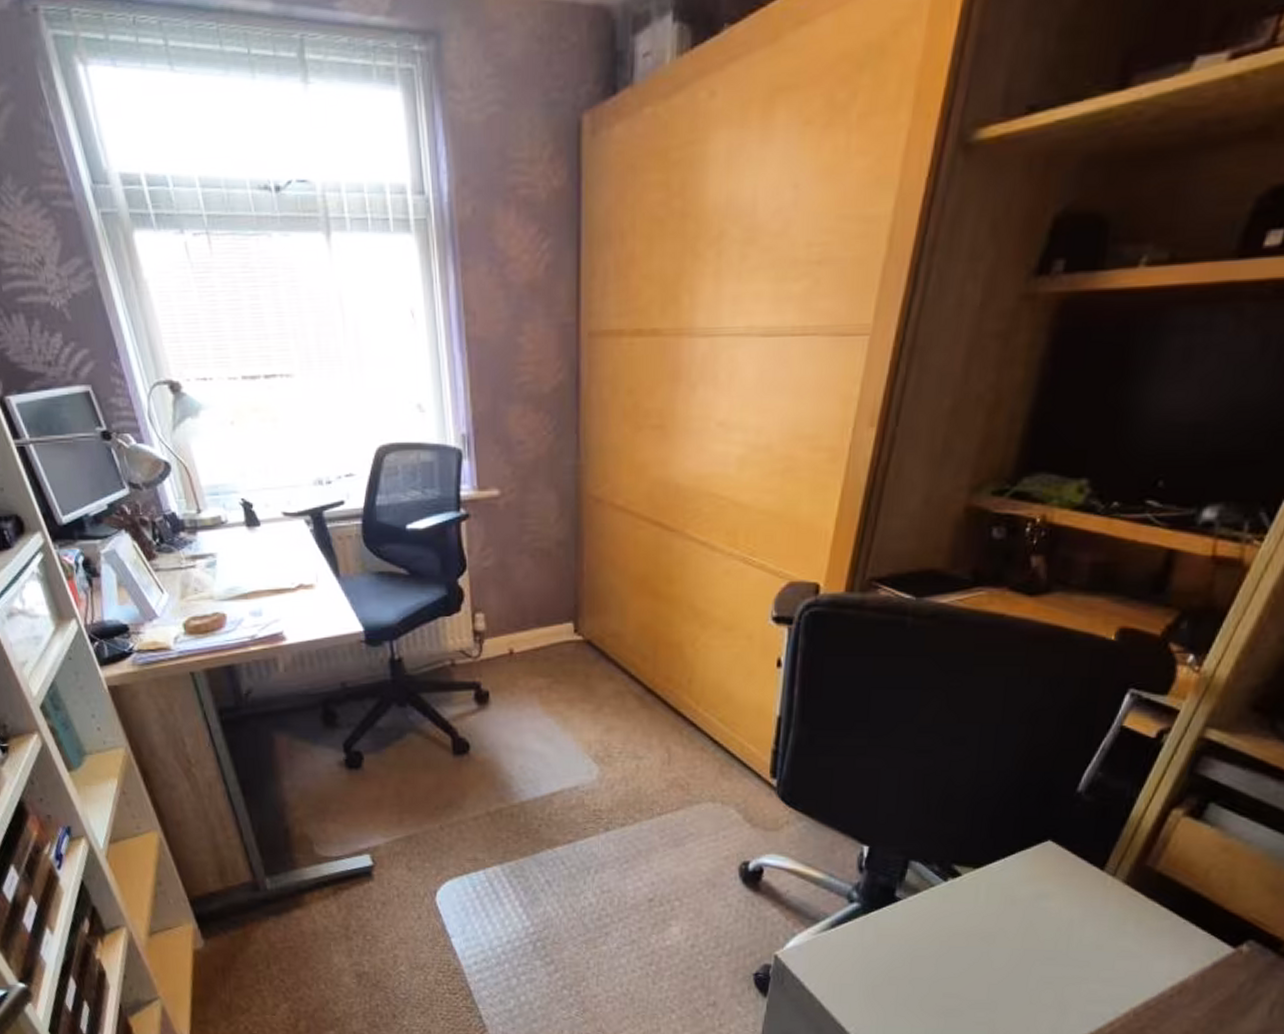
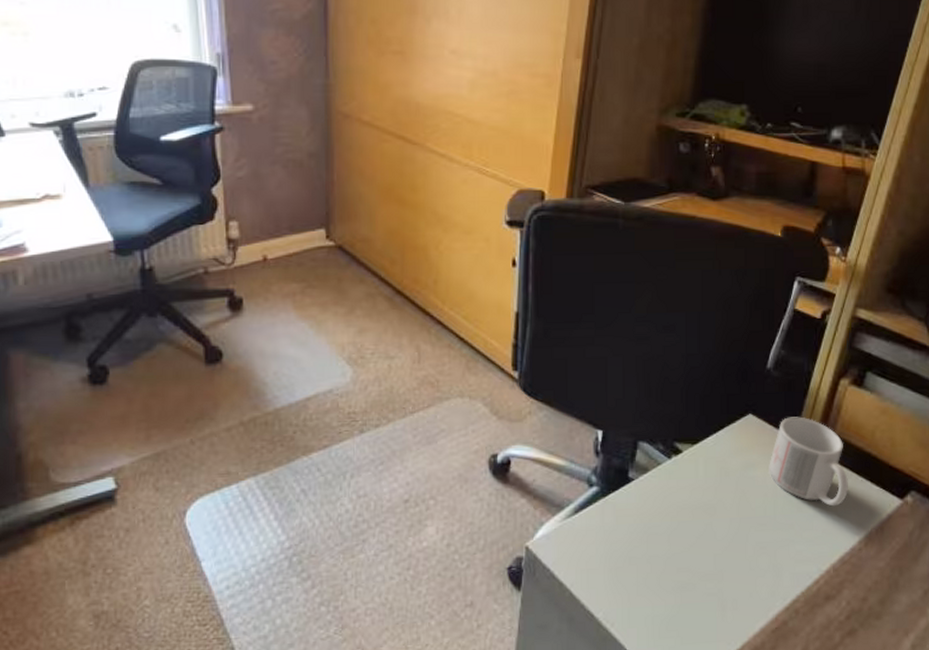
mug: none [1064,847,1168,948] -> present [767,416,849,507]

